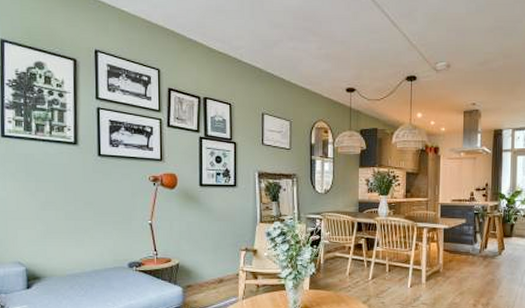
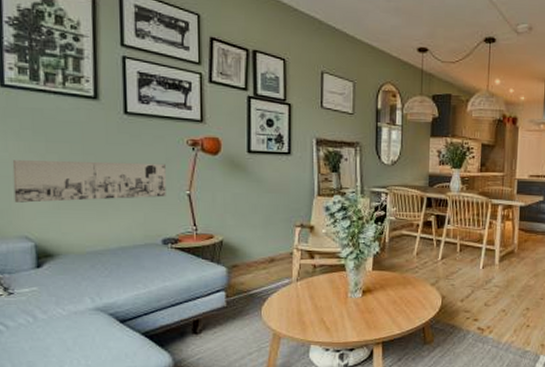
wall art: none [9,197,132,233] -> present [12,160,166,203]

